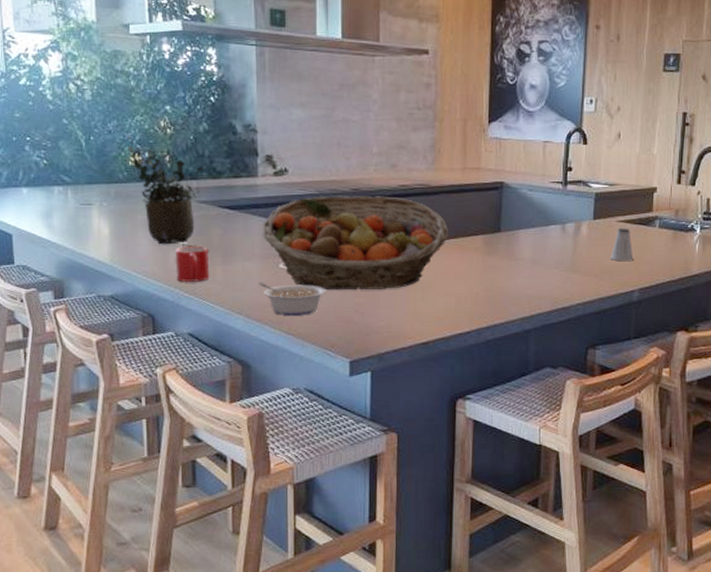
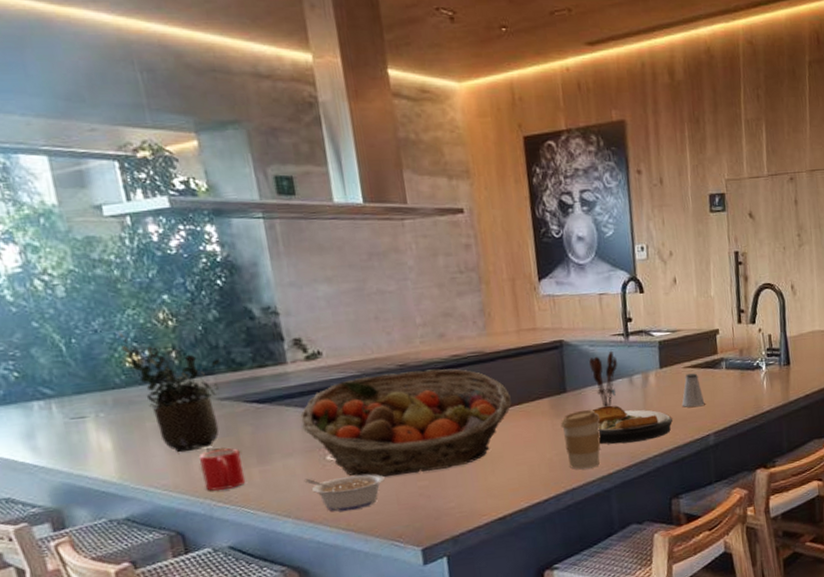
coffee cup: none [491,250,529,308] -> present [560,409,601,469]
plate: none [523,249,599,288] -> present [593,405,673,445]
utensil holder: none [526,197,552,251] -> present [589,350,617,407]

